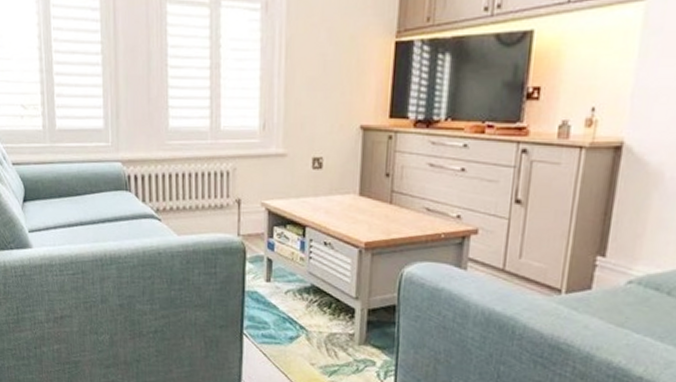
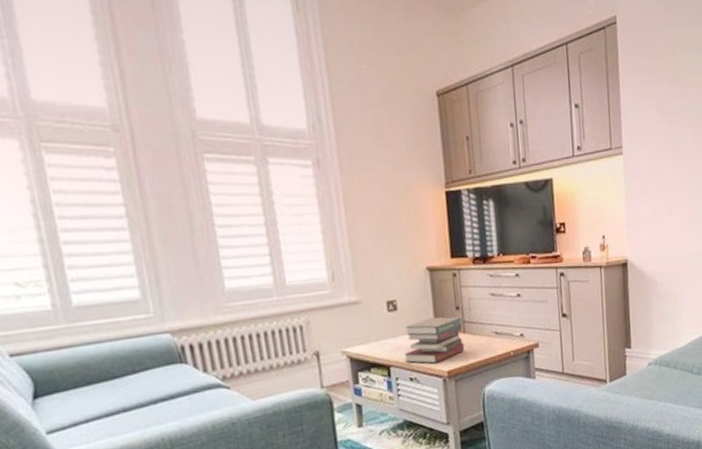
books: none [322,181,391,232] -> present [404,317,465,364]

